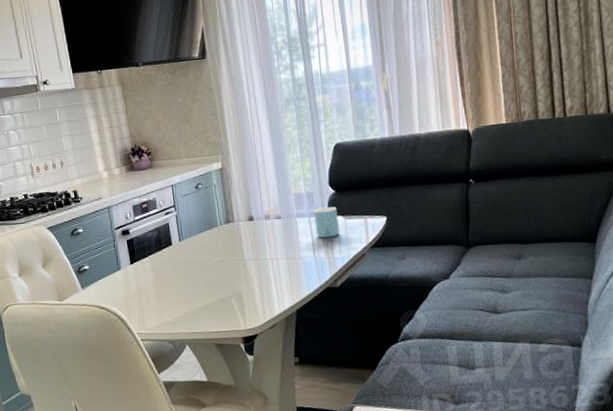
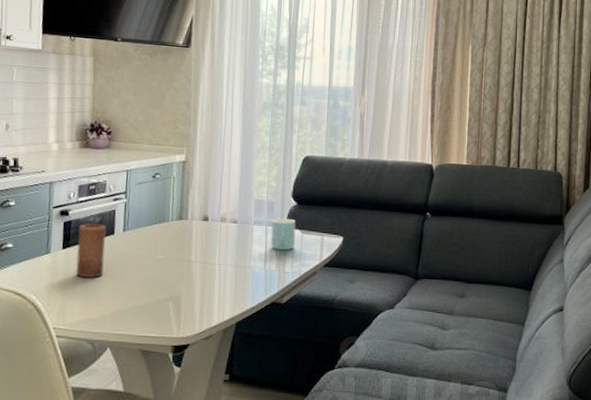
candle: none [140,237,169,287] -> present [76,223,106,279]

